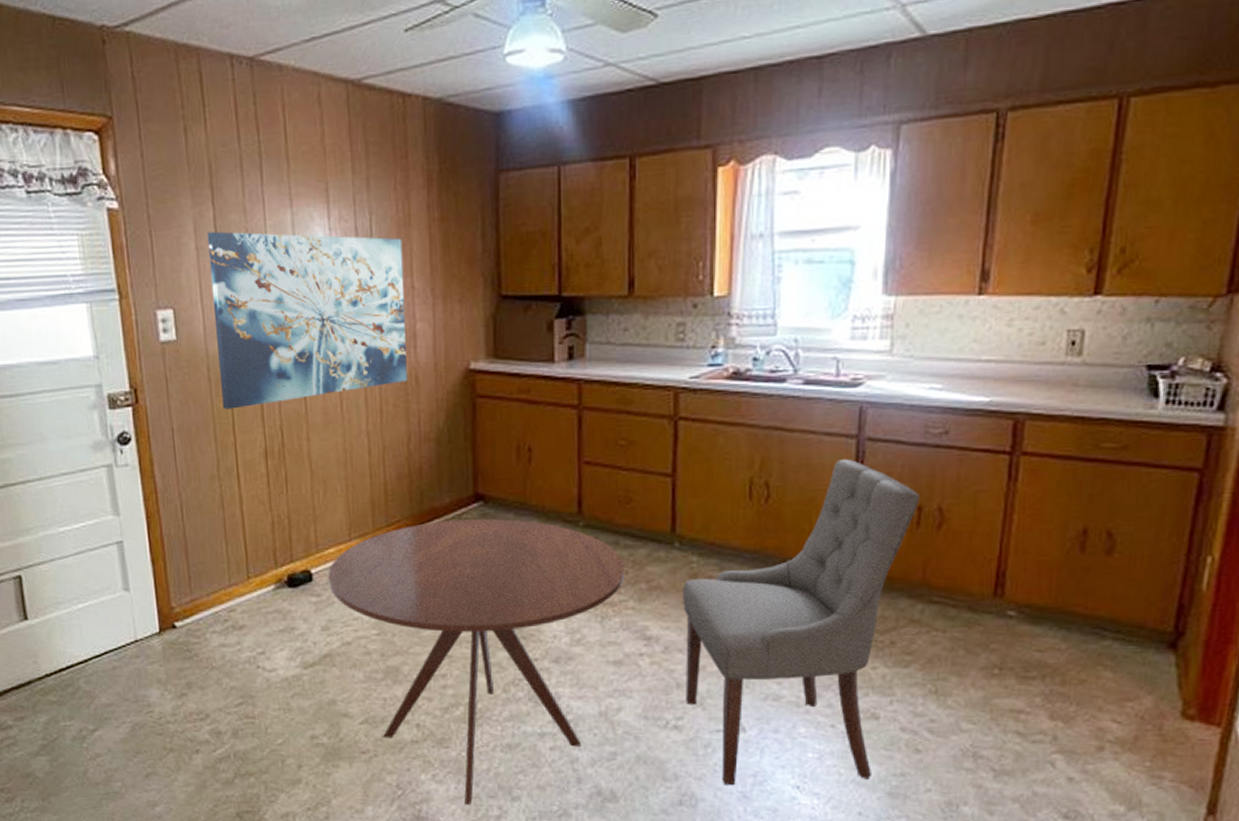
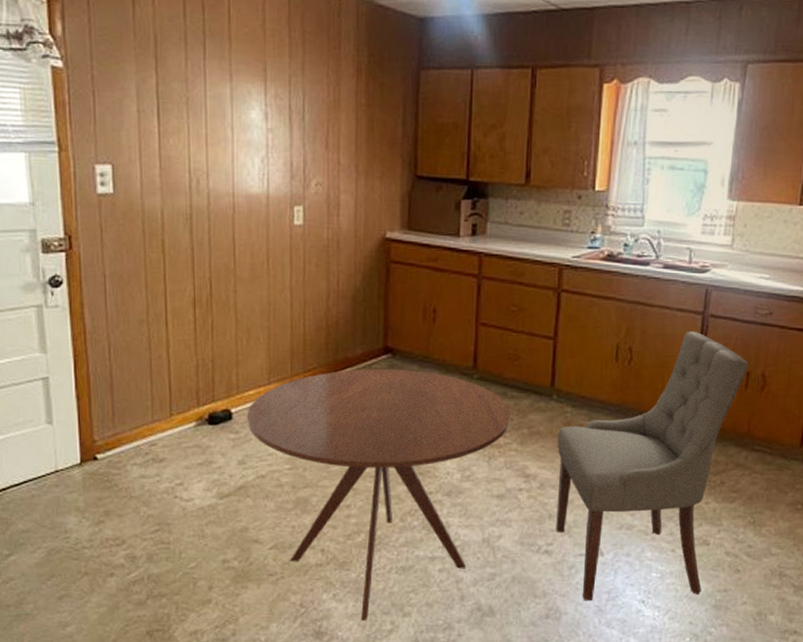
wall art: present [207,231,408,409] -> none [149,97,331,260]

